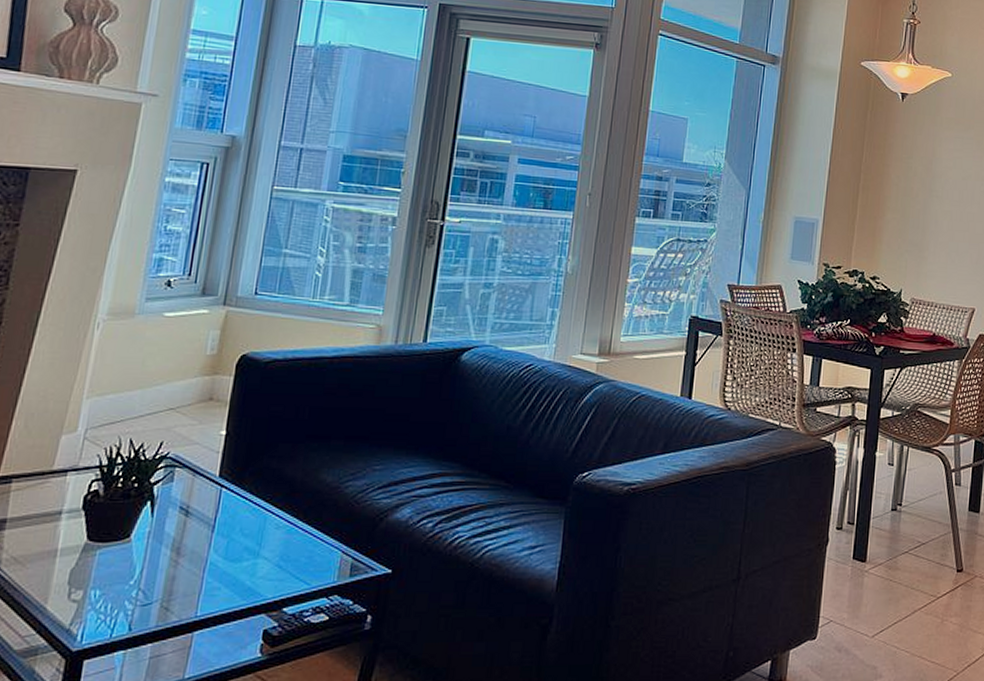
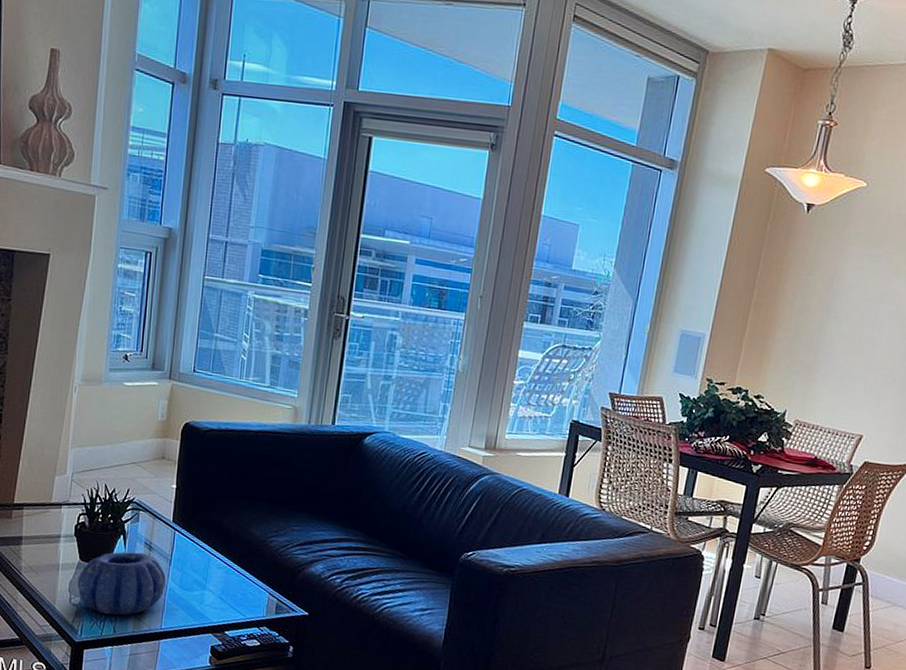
decorative bowl: none [81,521,206,608] -> present [77,552,166,616]

